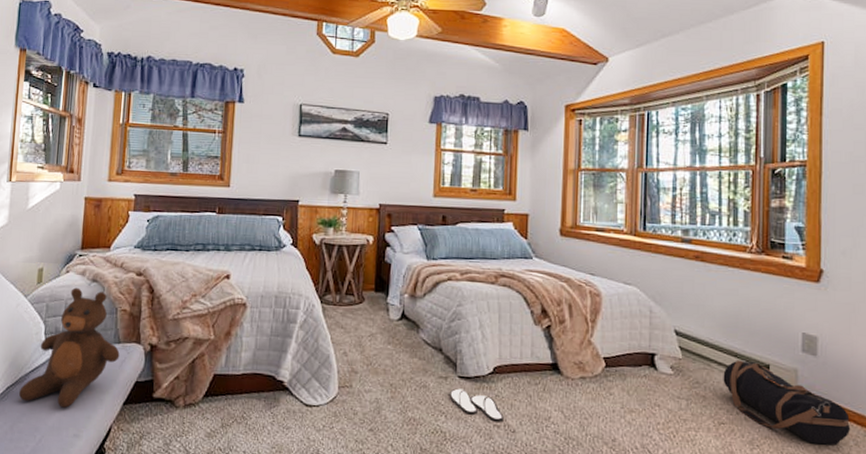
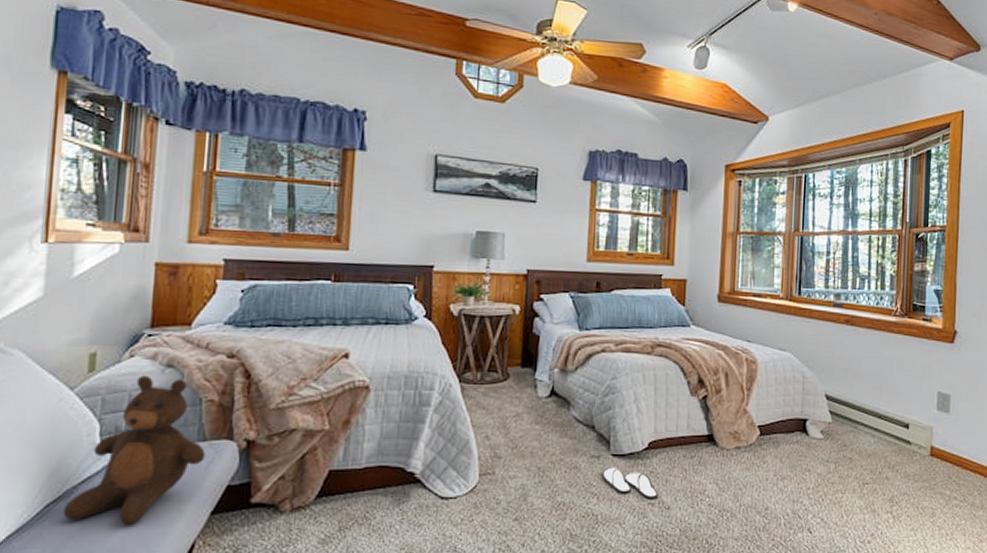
duffel bag: present [723,360,850,446] -> none [868,421,975,497]

